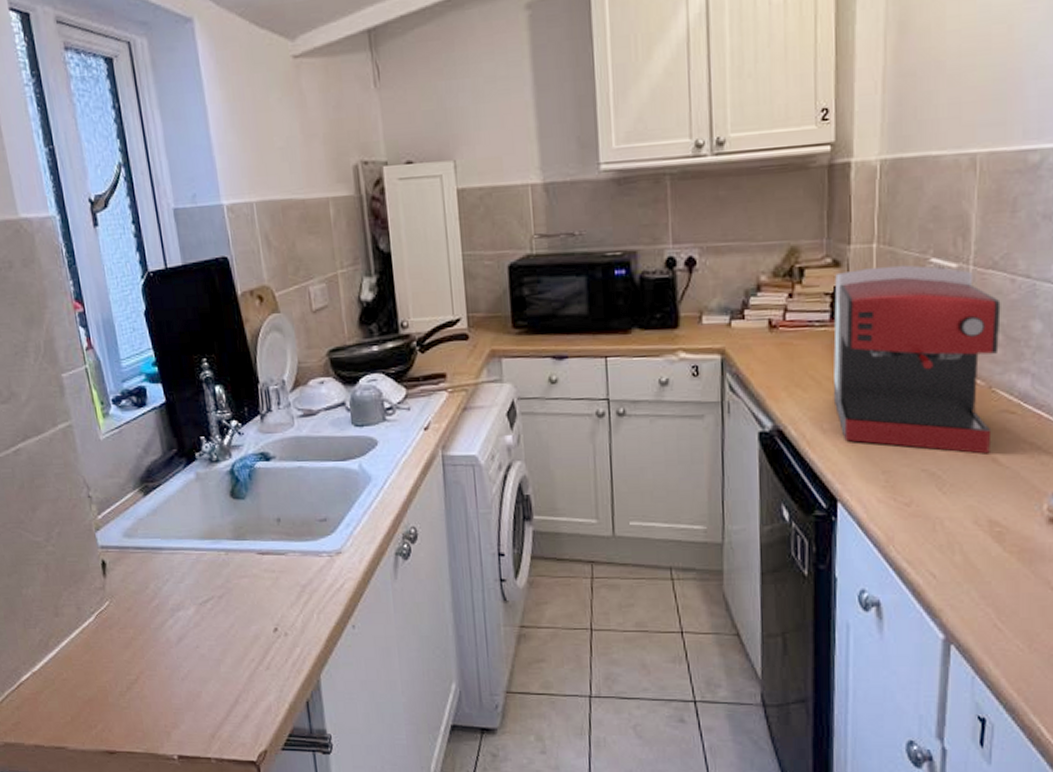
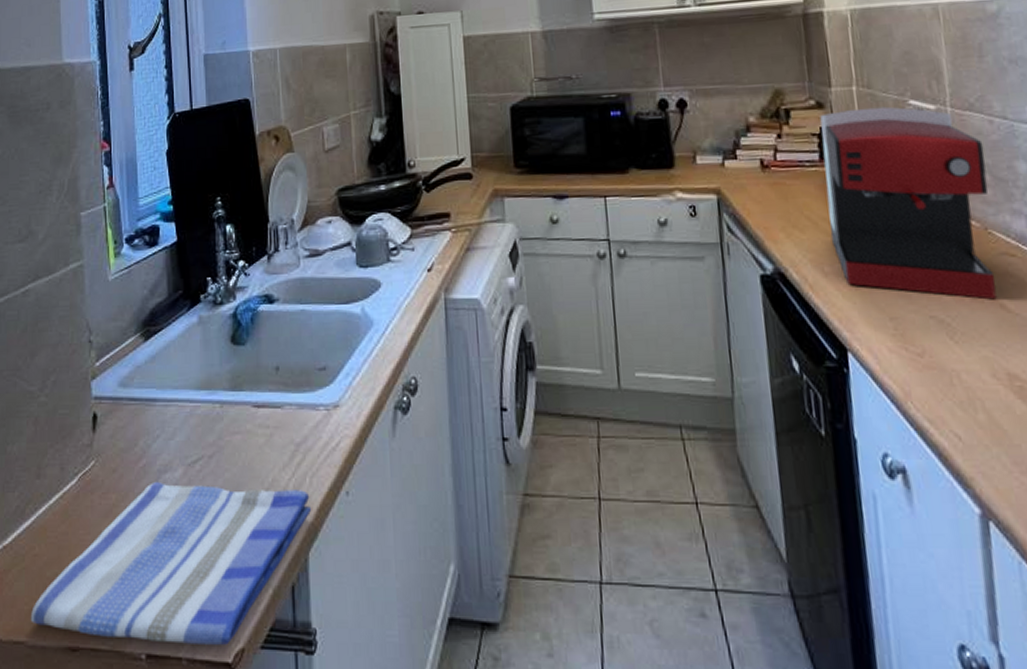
dish towel: none [67,618,321,749] -> present [31,481,312,646]

